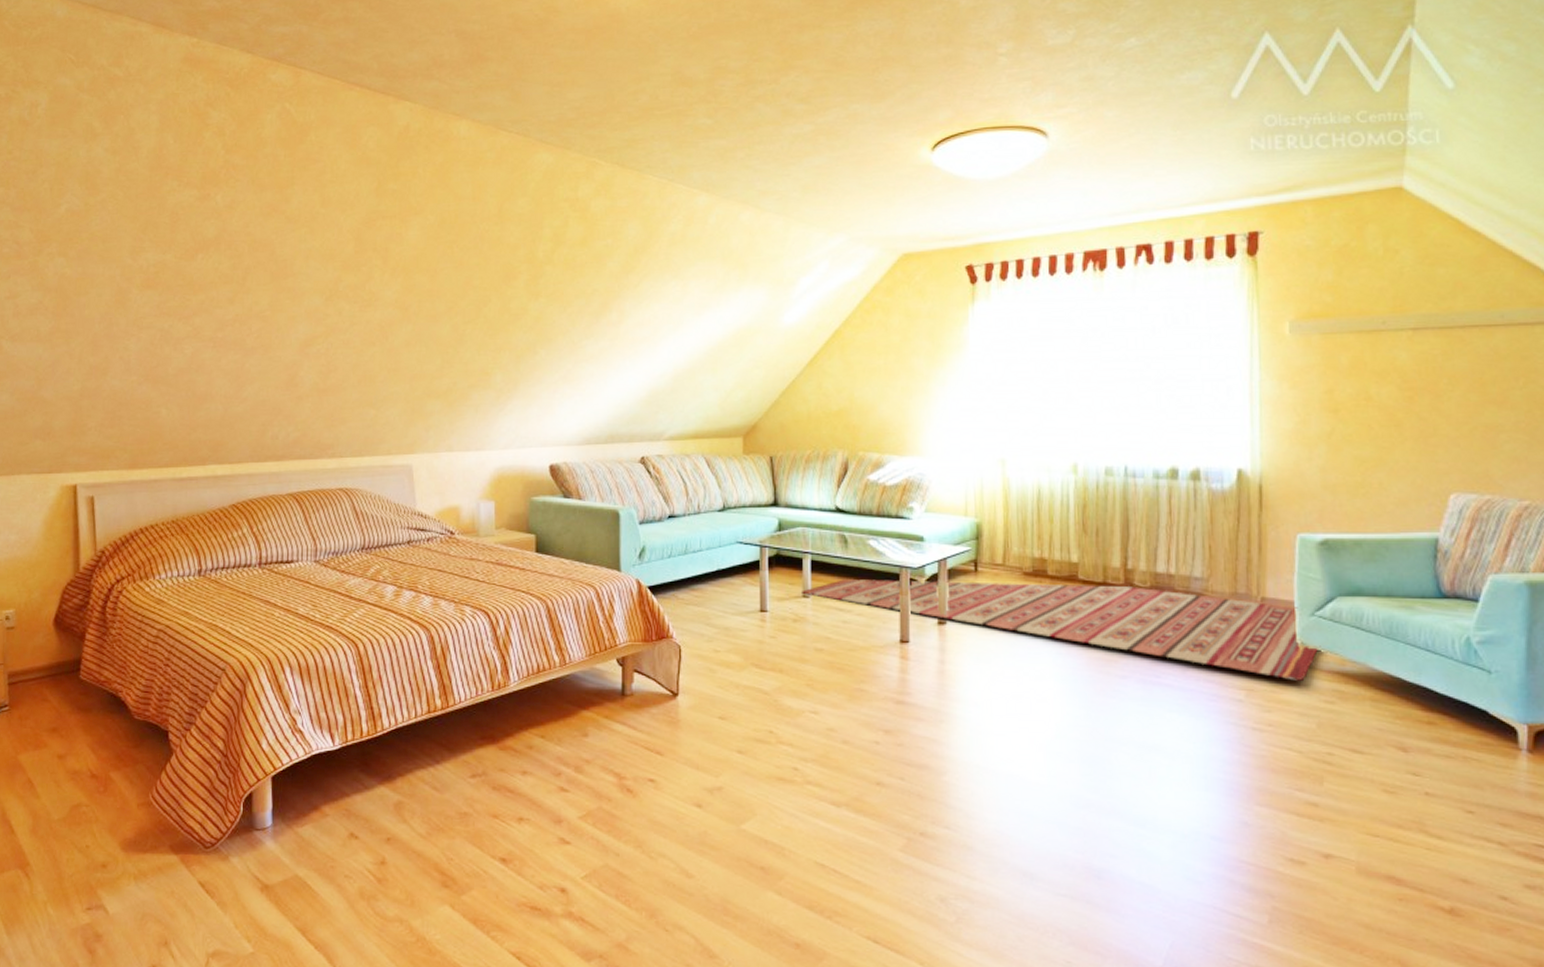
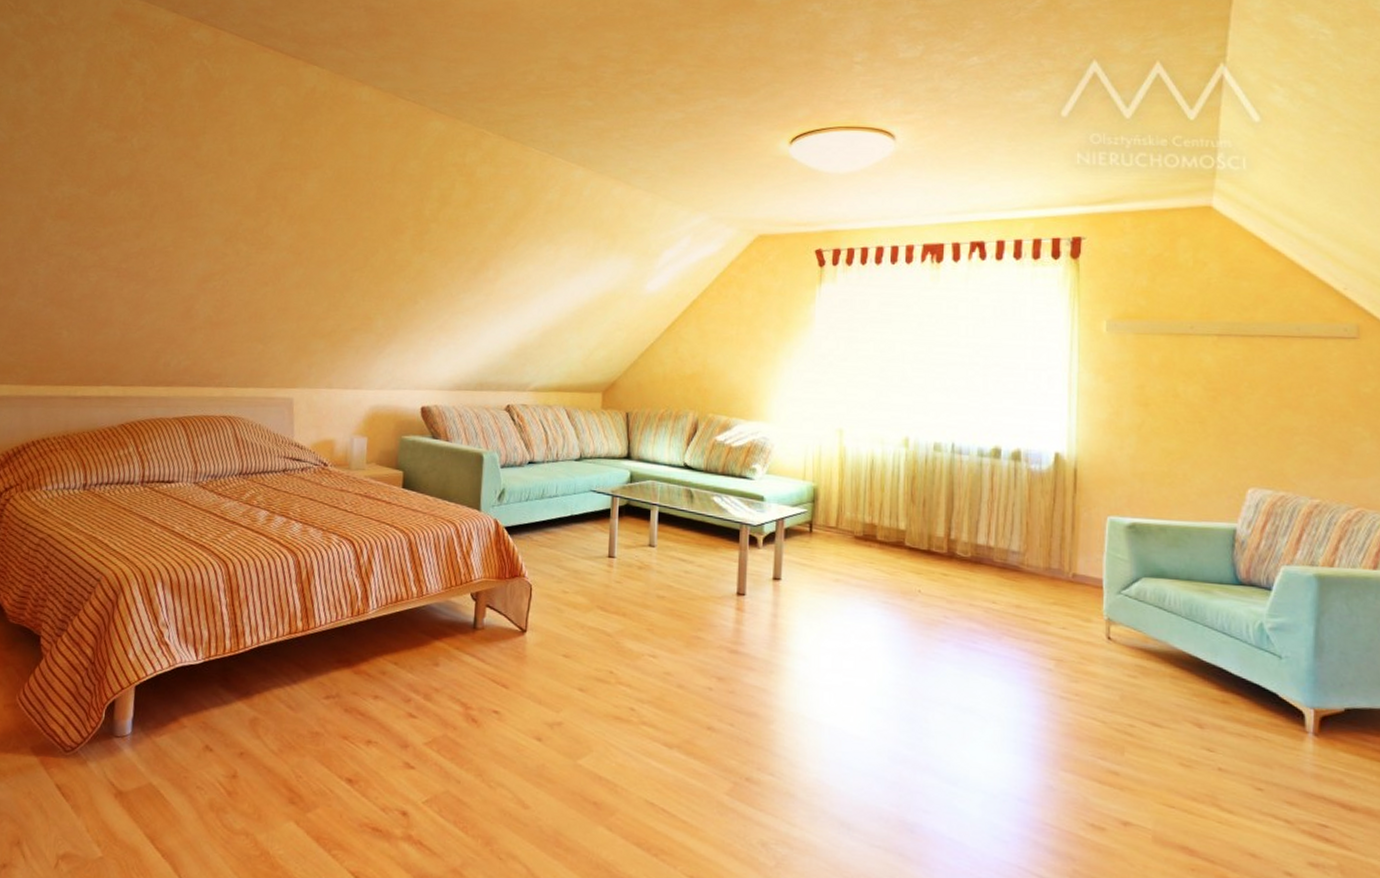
rug: present [802,579,1321,681] -> none [648,532,1126,655]

